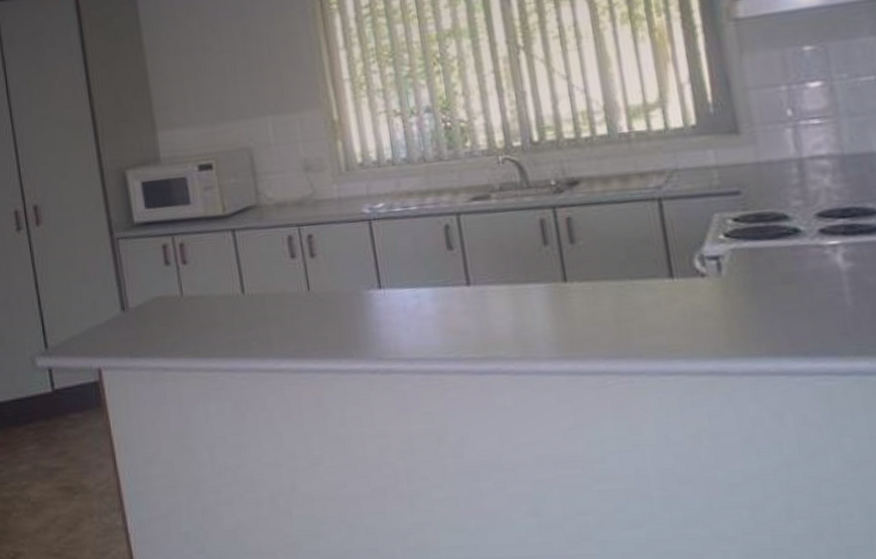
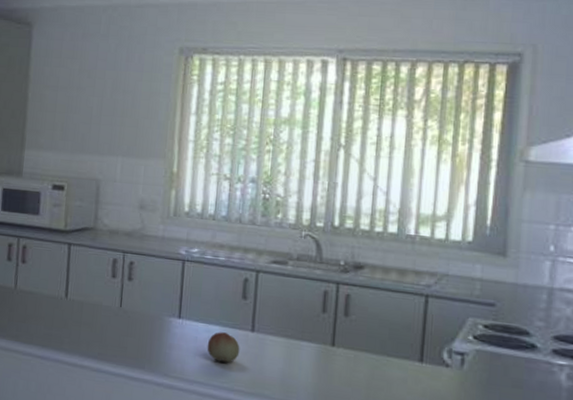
fruit: none [419,293,459,329] -> present [207,332,240,363]

